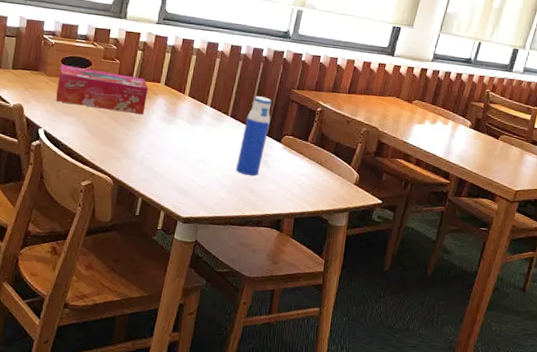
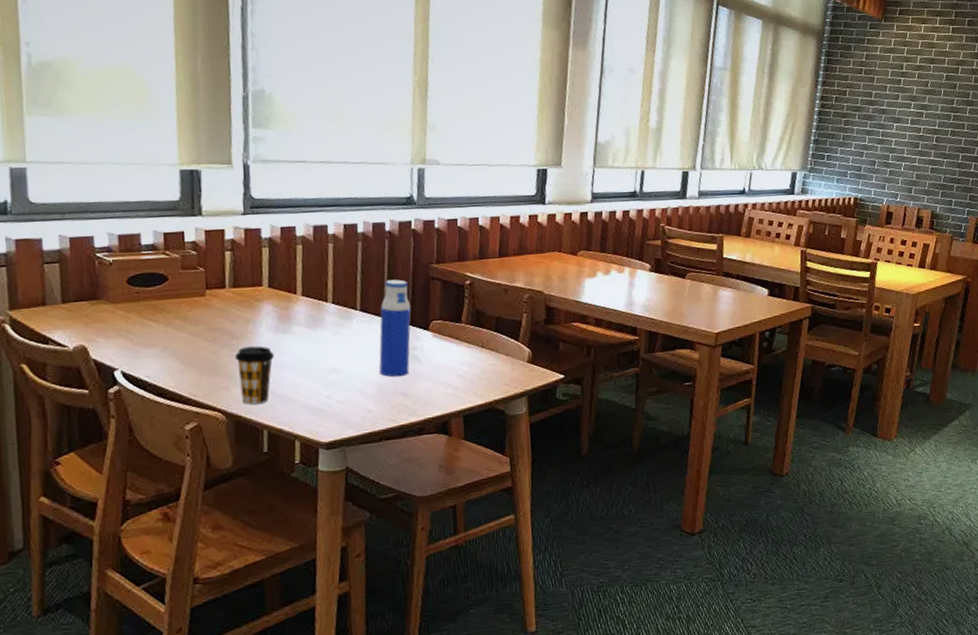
tissue box: present [55,65,149,114] -> none [126,284,249,333]
coffee cup: none [127,128,158,176] -> present [235,346,274,405]

